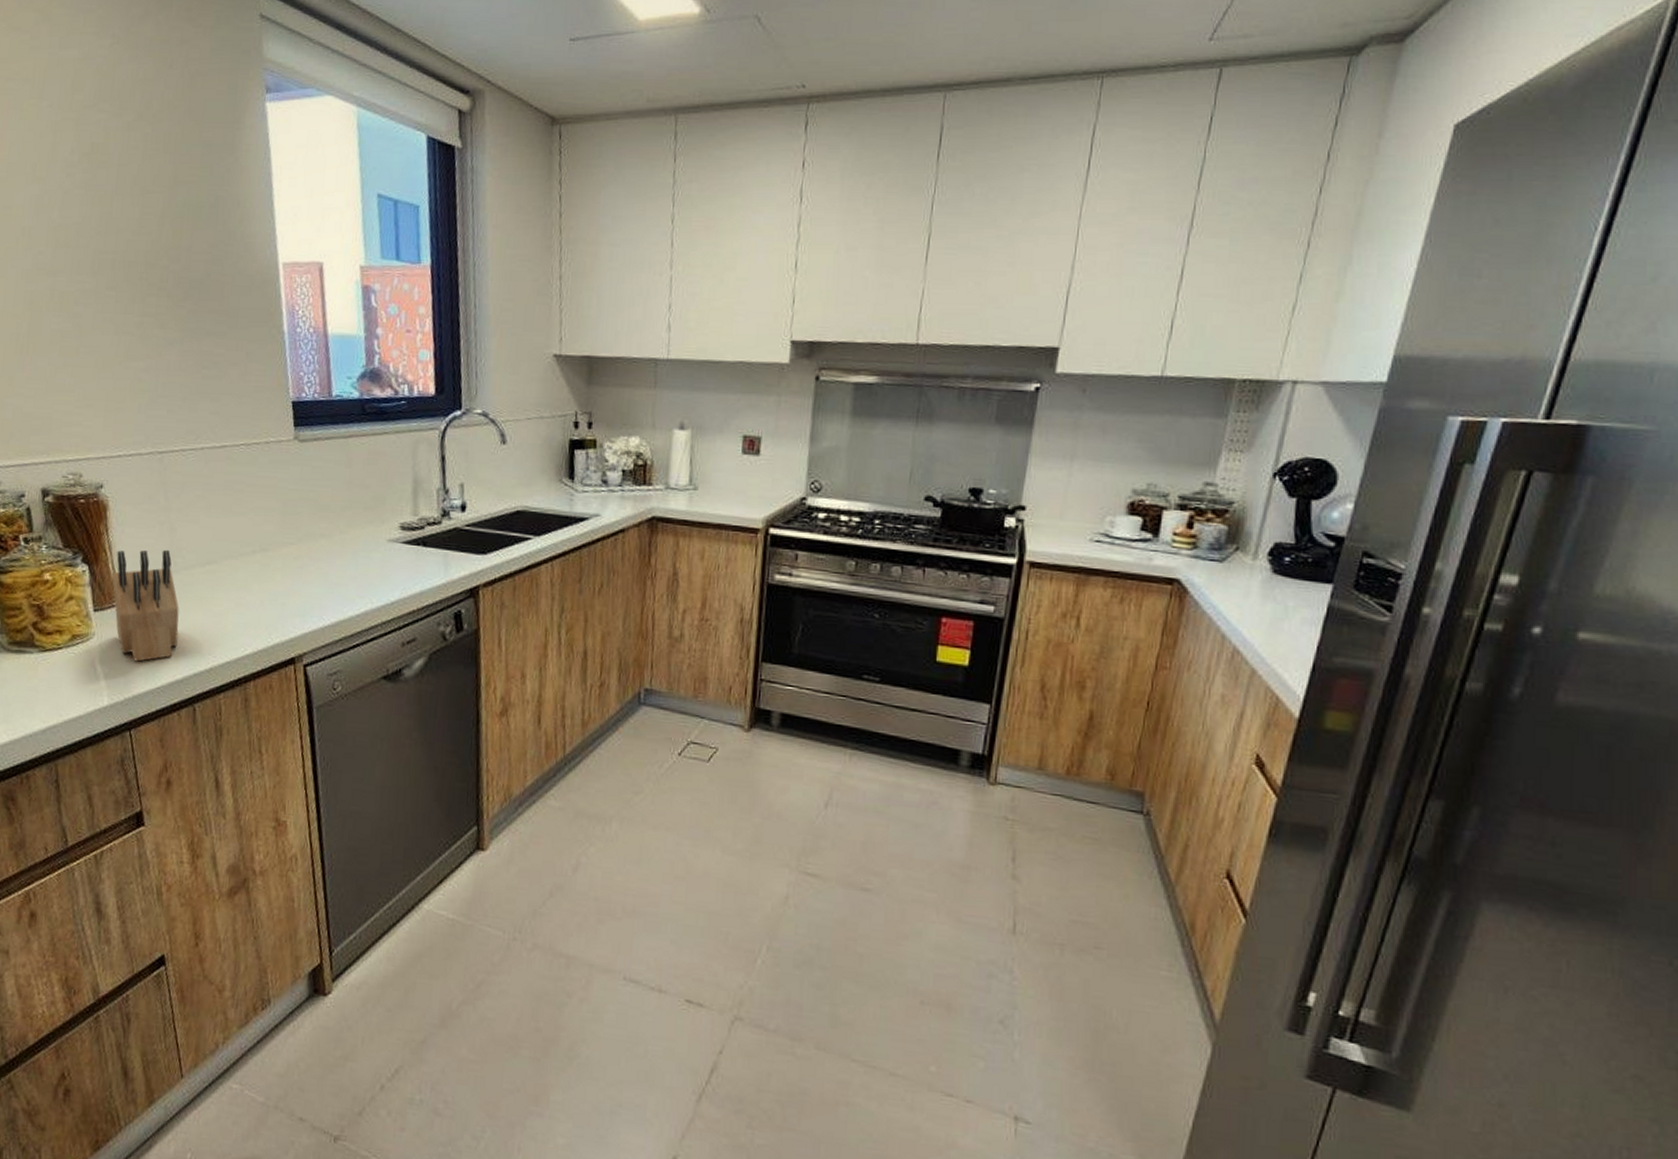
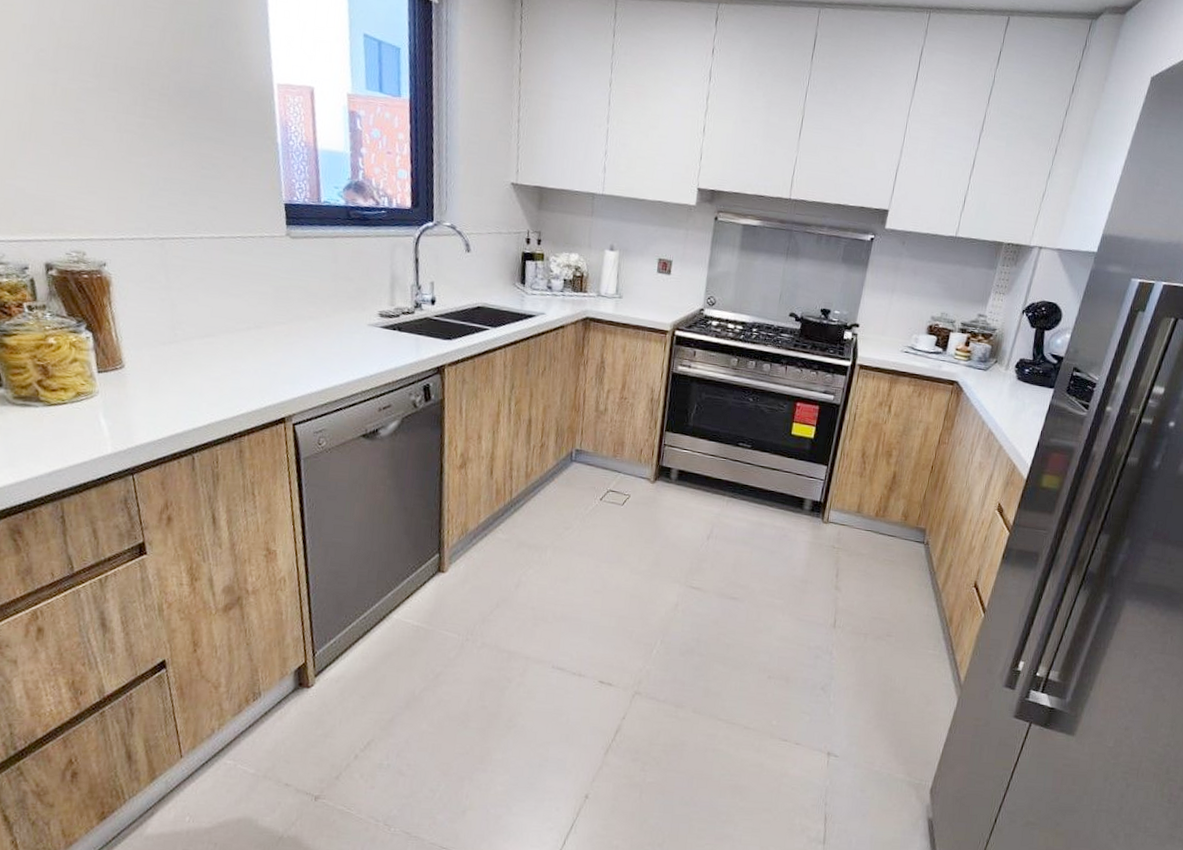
knife block: present [112,549,179,662] -> none [116,321,180,417]

